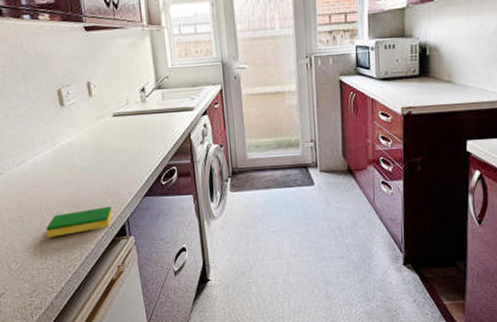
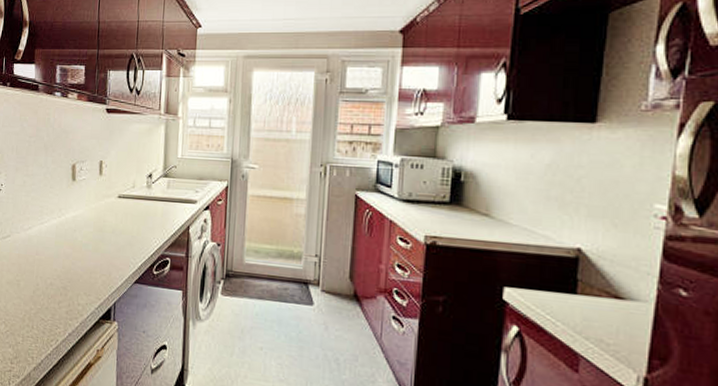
dish sponge: present [46,206,113,237] -> none [37,285,102,308]

